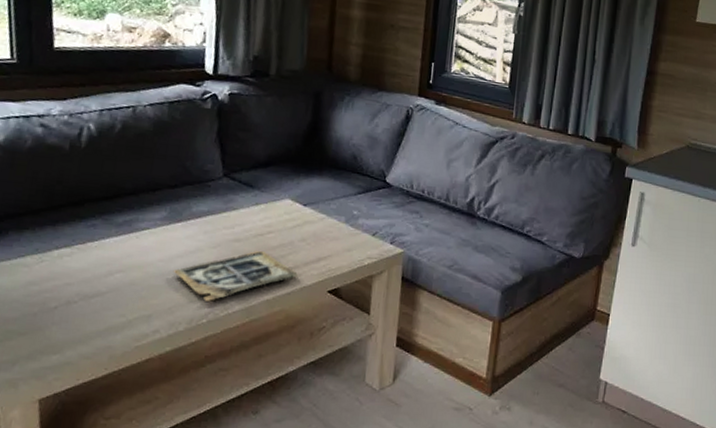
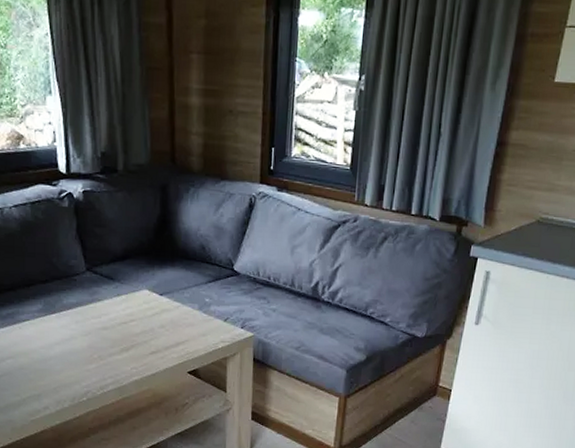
magazine: present [172,251,298,301] -> none [53,338,160,382]

